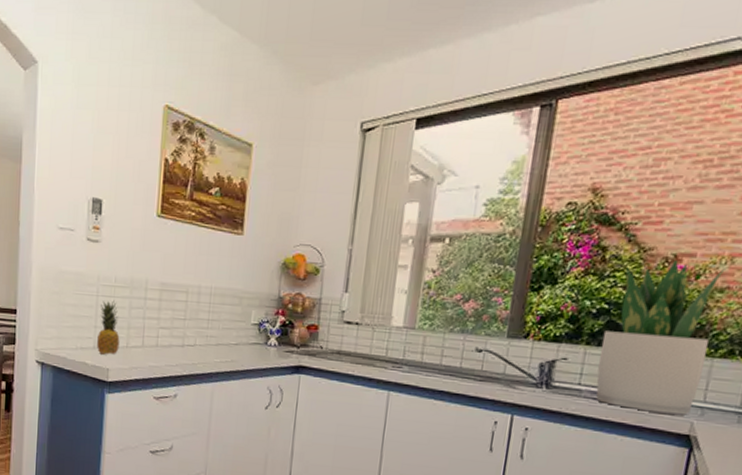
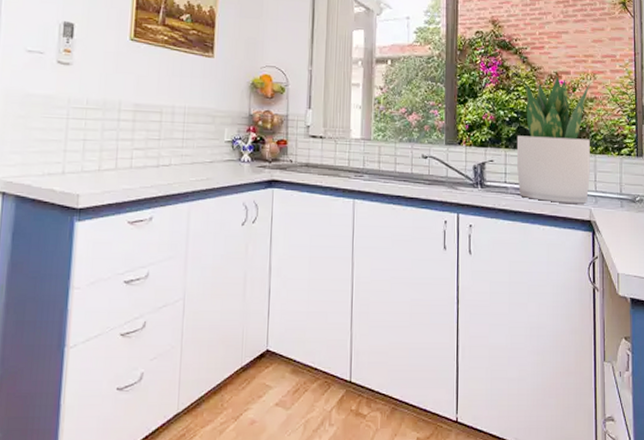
fruit: present [97,300,120,356] -> none [66,123,92,180]

